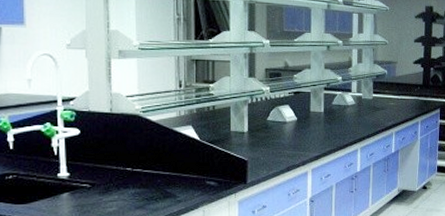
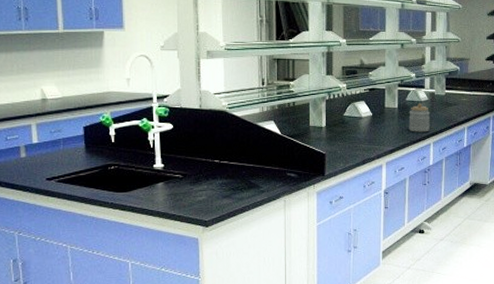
jar: none [335,107,358,138] -> present [409,103,431,132]

